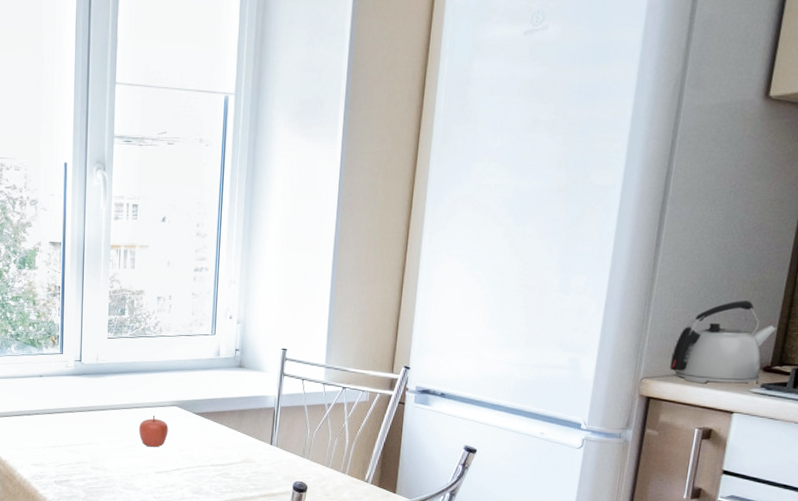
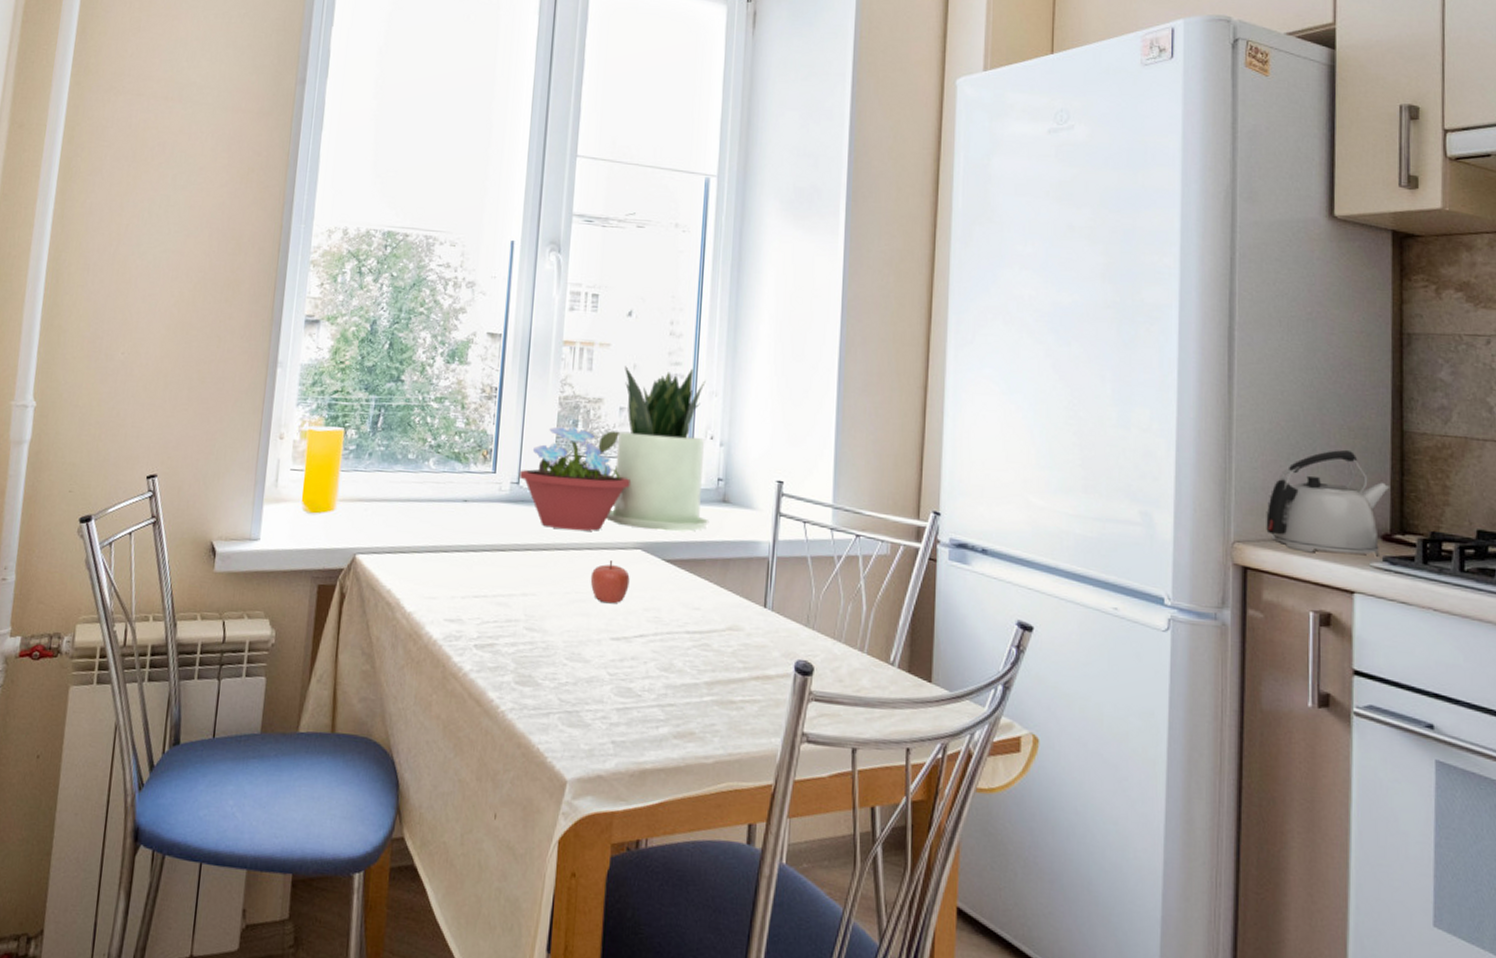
potted flower: none [80,313,167,394] -> present [519,425,630,531]
planter: none [149,263,229,392] -> present [606,366,710,532]

